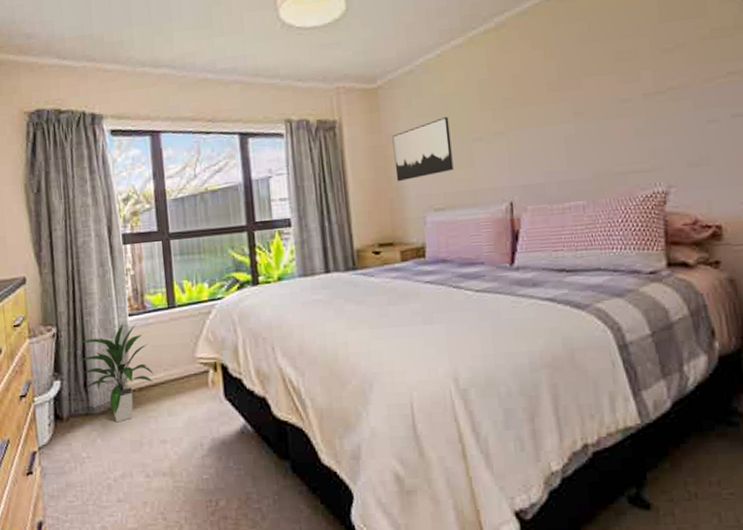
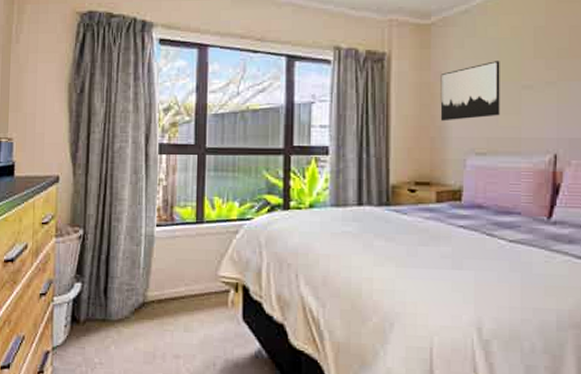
indoor plant: present [77,323,154,423] -> none [101,233,175,332]

